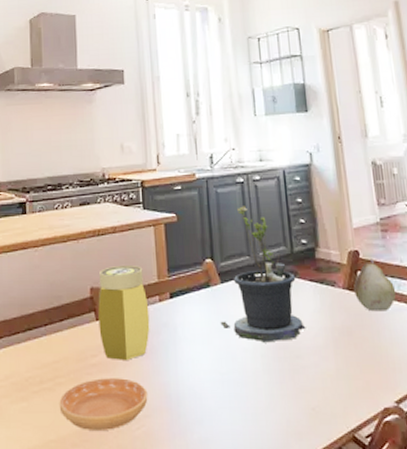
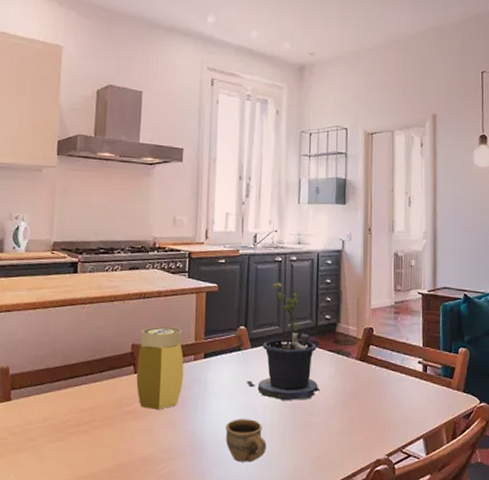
saucer: present [59,378,148,430] -> none [93,424,175,469]
cup: none [202,366,252,418] -> present [225,419,267,462]
fruit: present [354,259,397,312] -> none [365,335,400,380]

